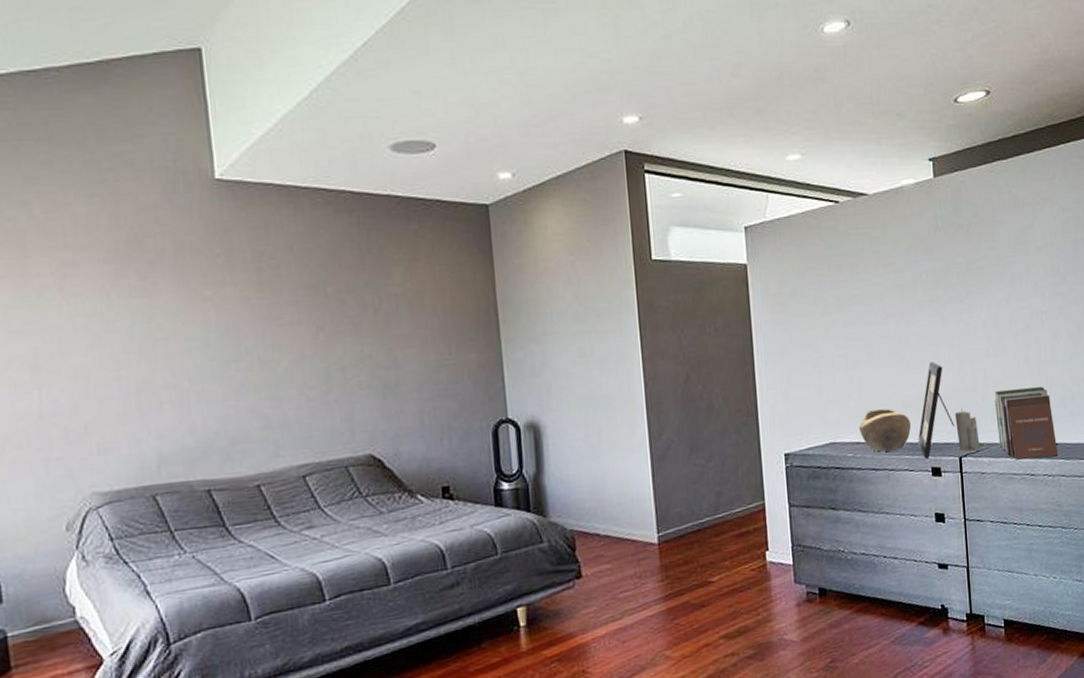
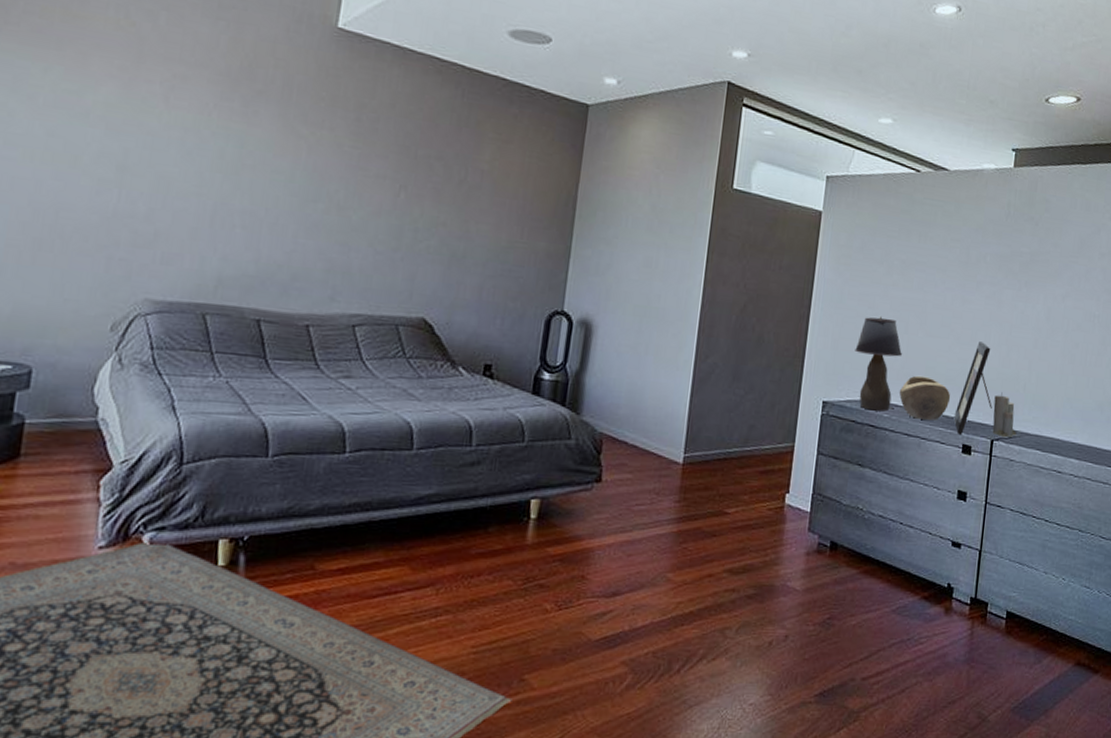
table lamp: none [806,357,856,454] -> present [855,316,903,412]
books: present [994,387,1059,461] -> none [1031,383,1089,460]

